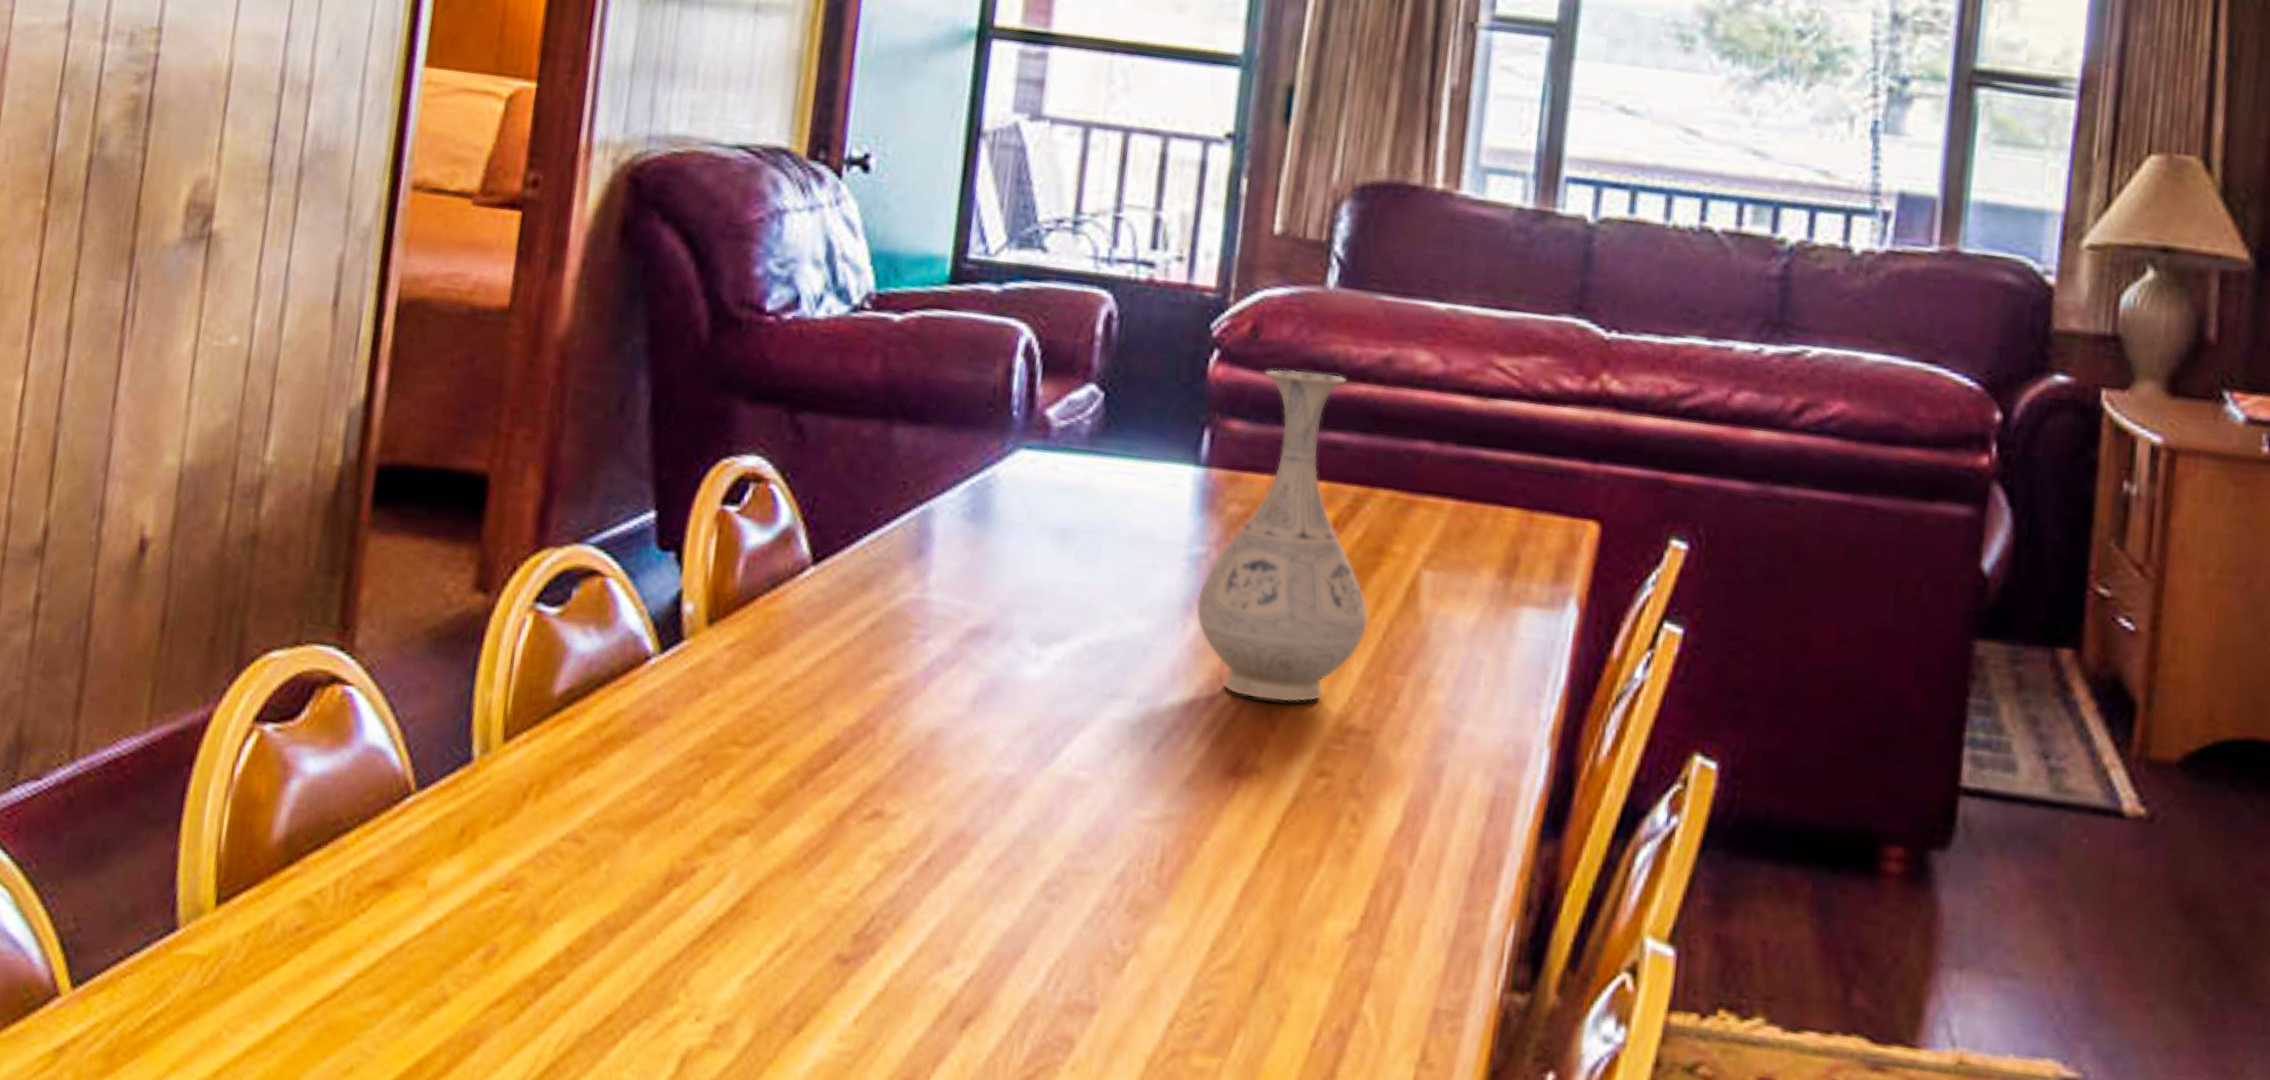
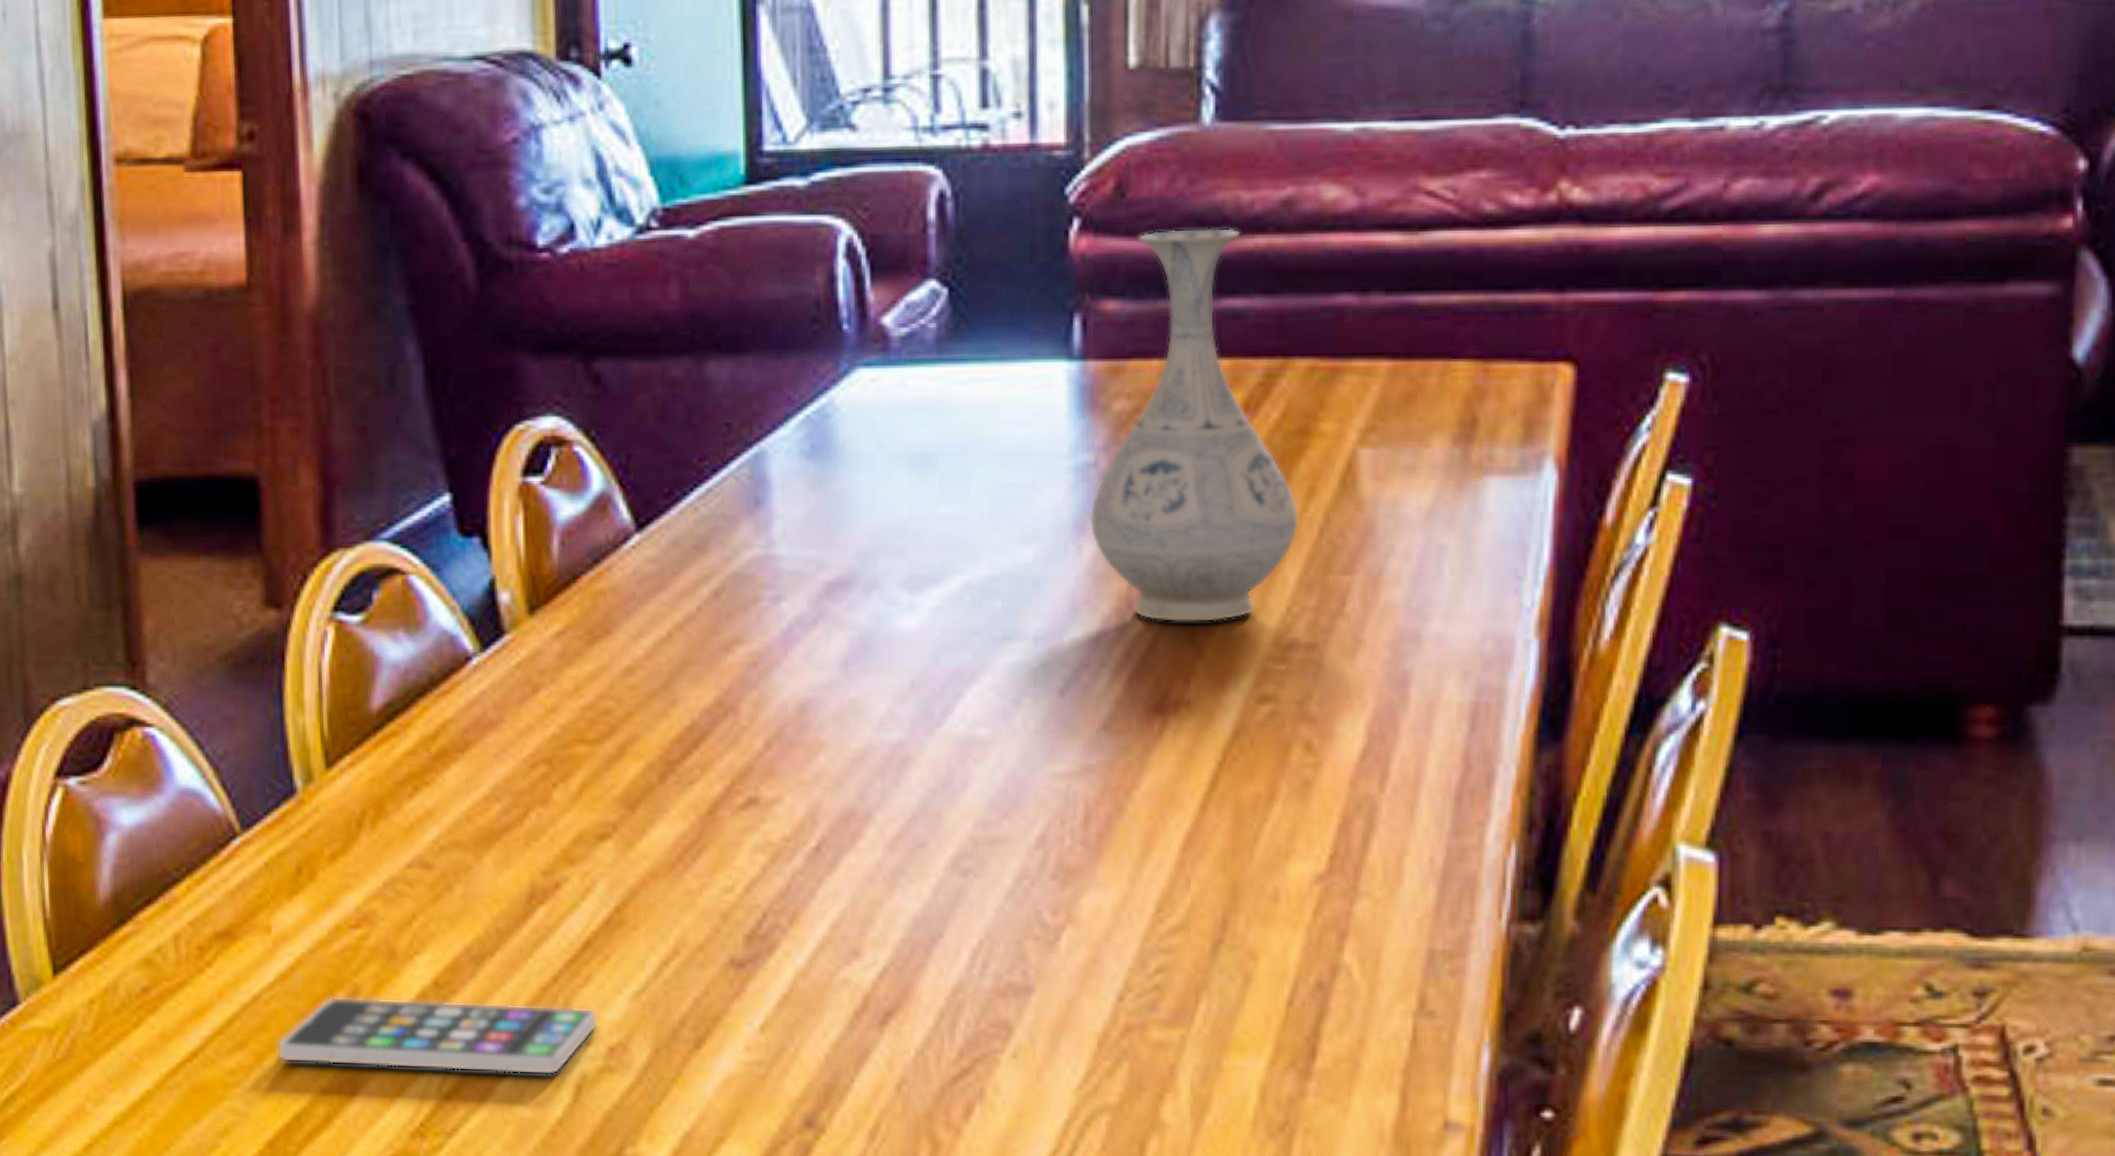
smartphone: none [411,952,711,1047] -> present [277,996,598,1075]

